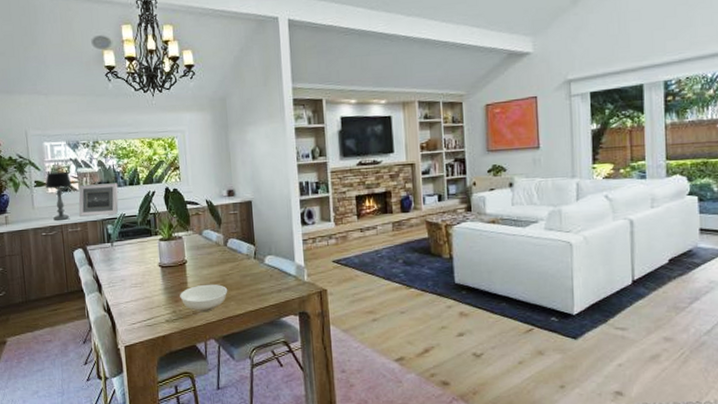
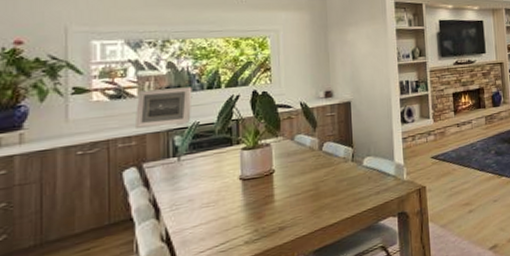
table lamp: present [45,171,72,222] -> none [89,75,128,136]
bowl: present [180,284,228,313] -> none [264,193,322,228]

